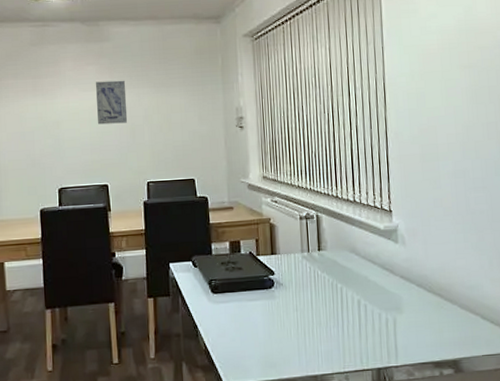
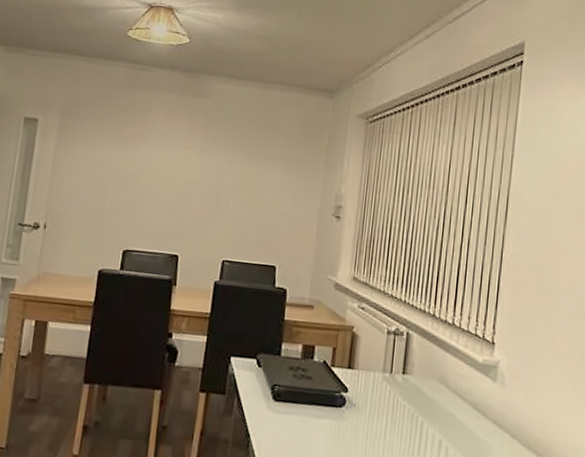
wall art: present [95,80,128,125] -> none [180,139,219,191]

